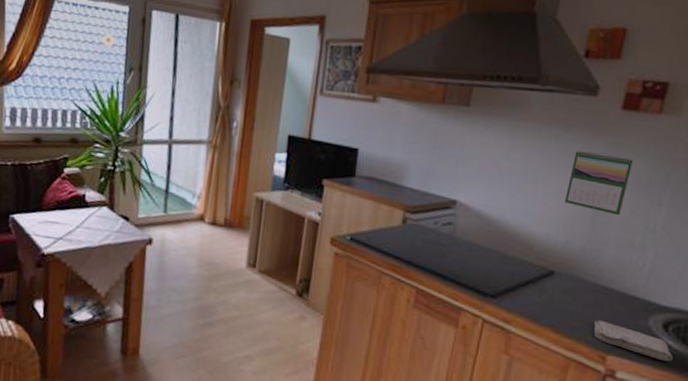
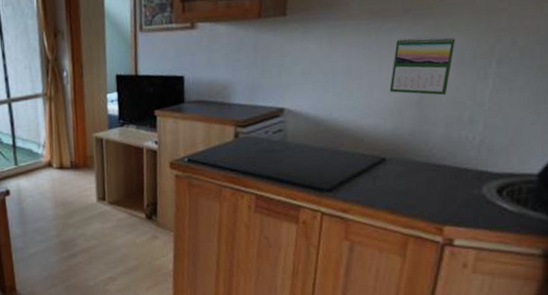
washcloth: present [594,320,673,362] -> none [429,195,508,224]

